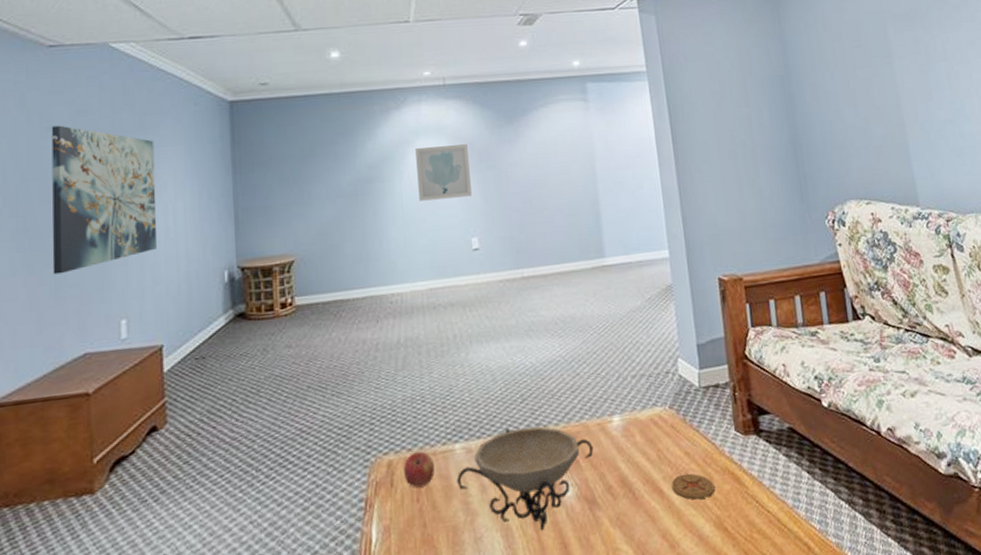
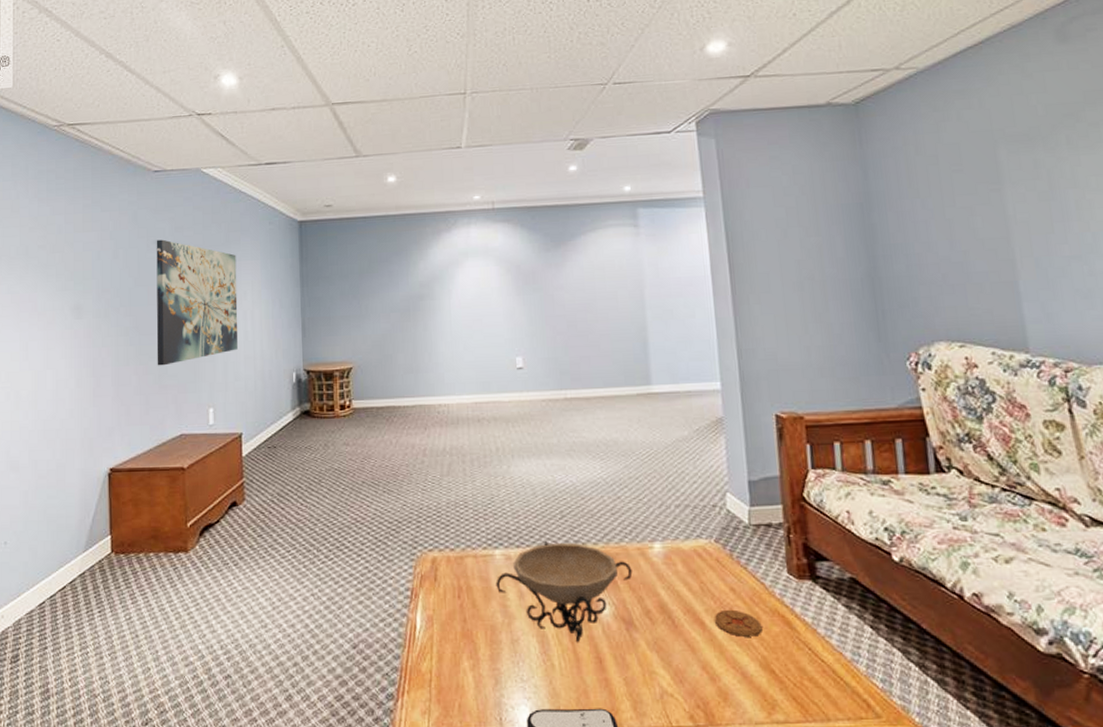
apple: present [404,451,436,488] -> none [447,552,476,586]
wall art: present [415,144,472,201] -> none [464,266,517,319]

